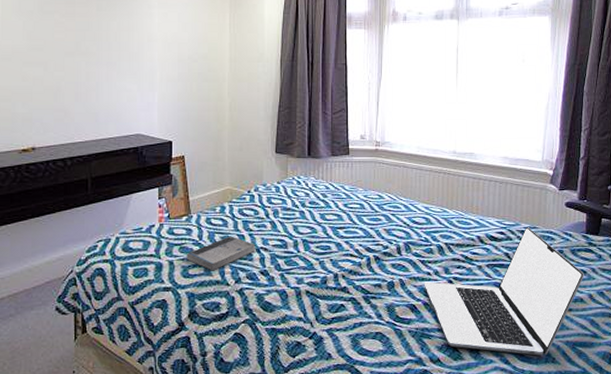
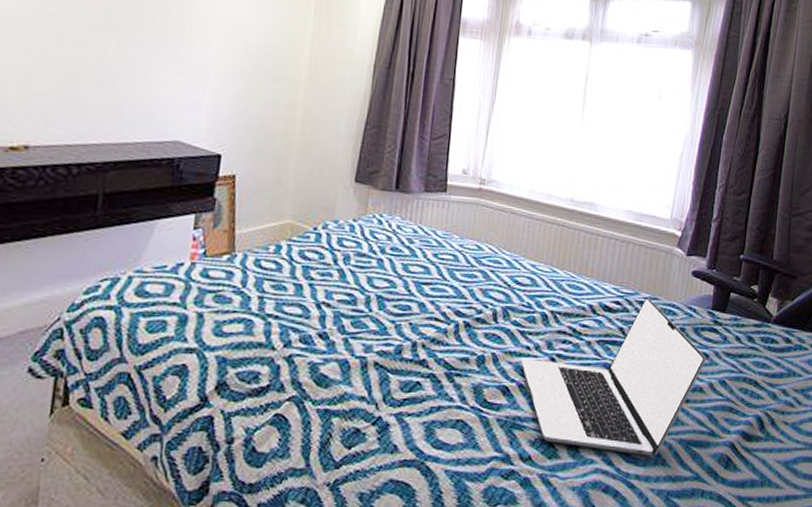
book: present [186,236,256,271] -> none [221,284,316,330]

